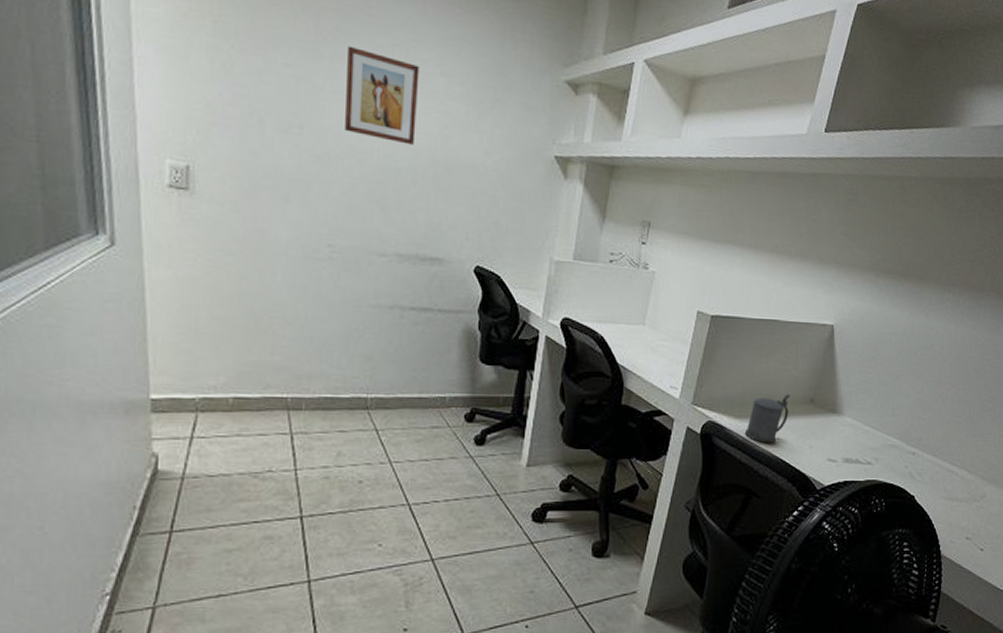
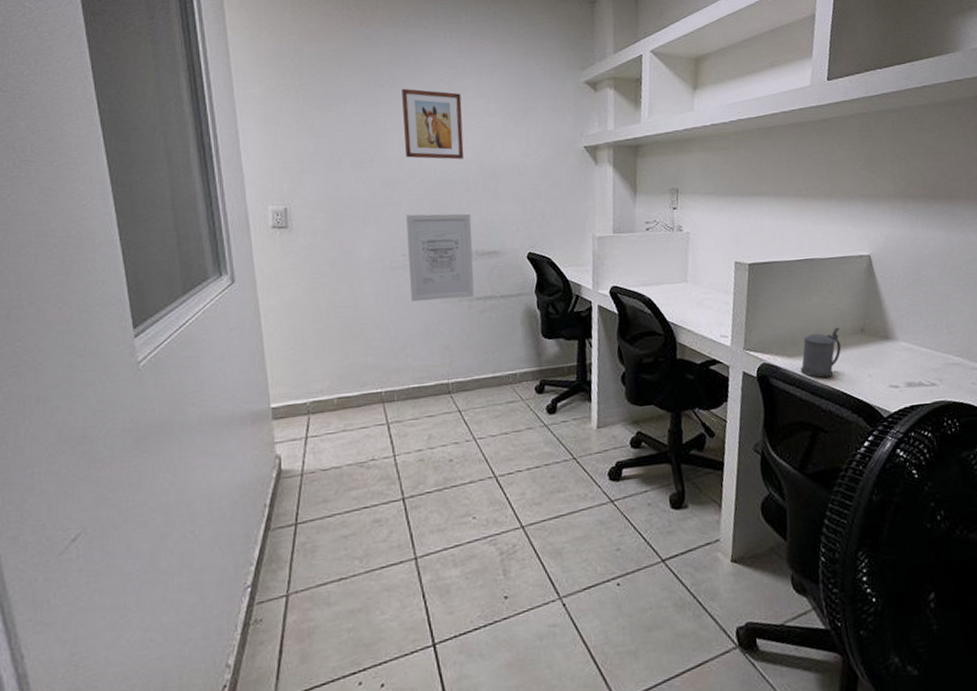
wall art: none [334,199,415,306] -> present [406,213,474,302]

